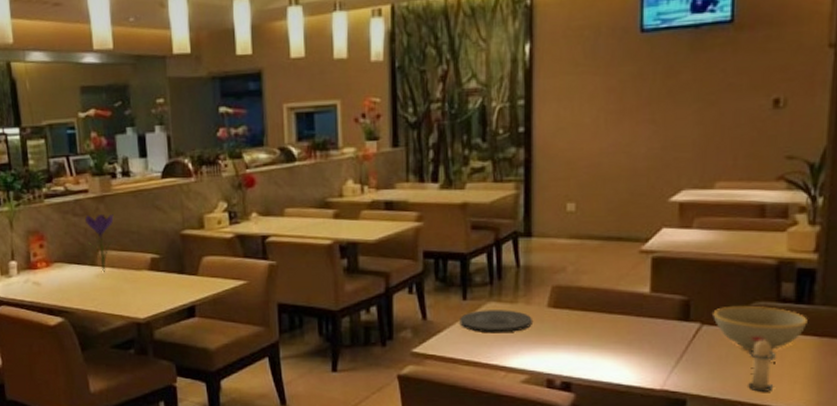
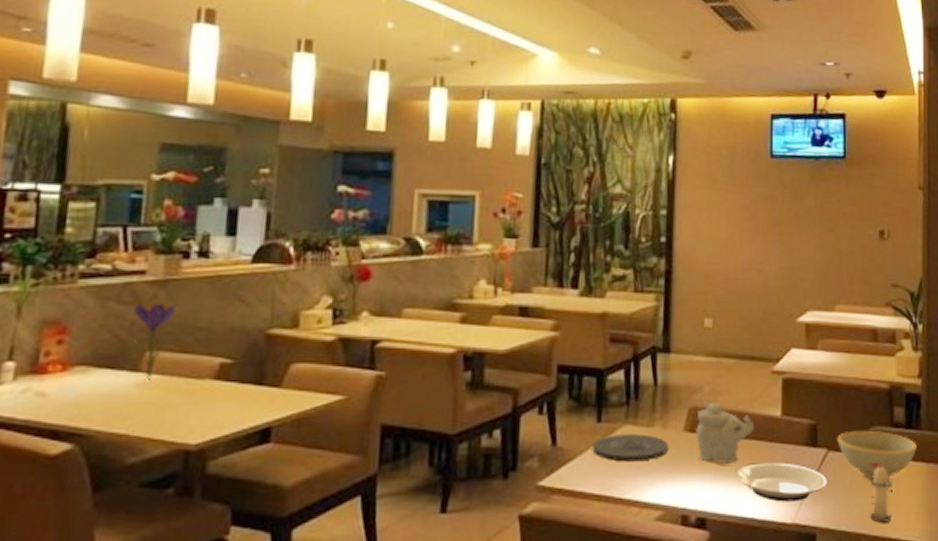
teapot: none [559,280,621,336] -> present [696,402,755,464]
plate: none [600,335,700,370] -> present [735,462,827,502]

